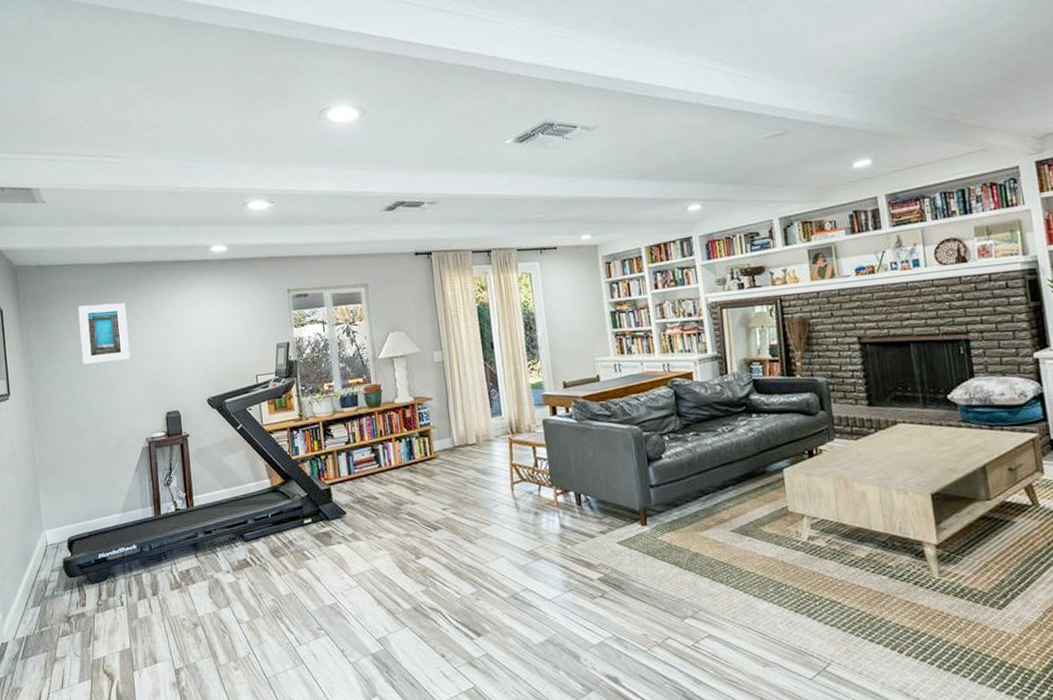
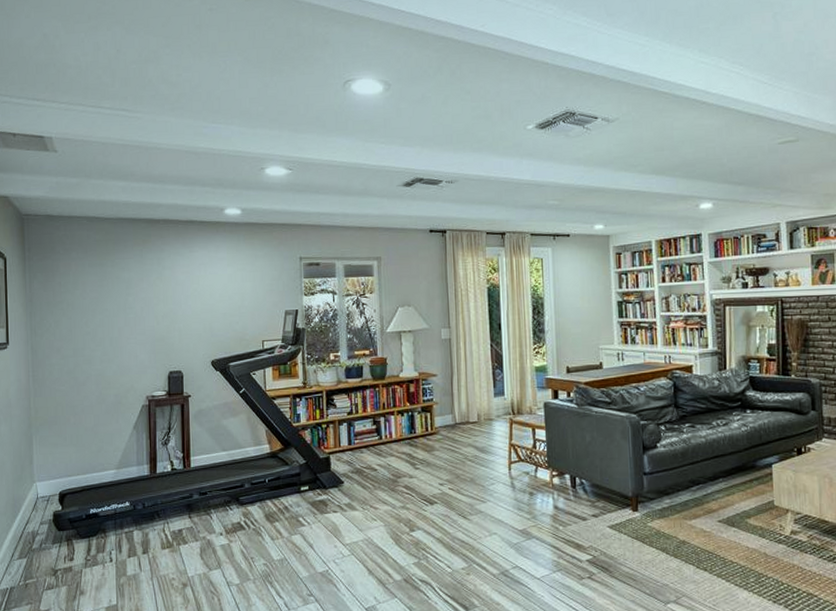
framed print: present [78,303,130,364] -> none [84,258,136,318]

